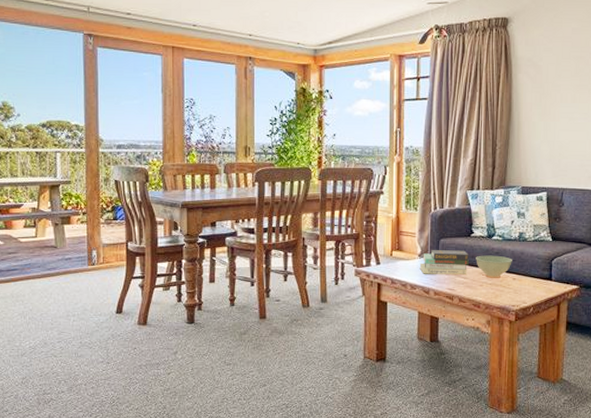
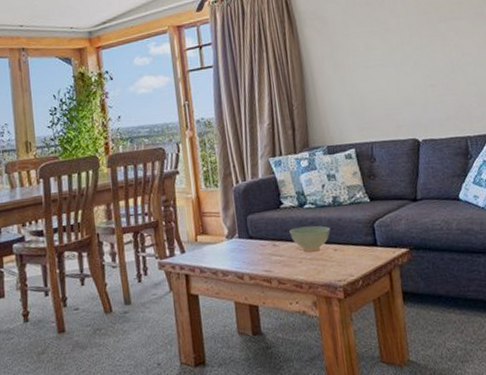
books: present [419,250,469,276] -> none [228,225,283,258]

